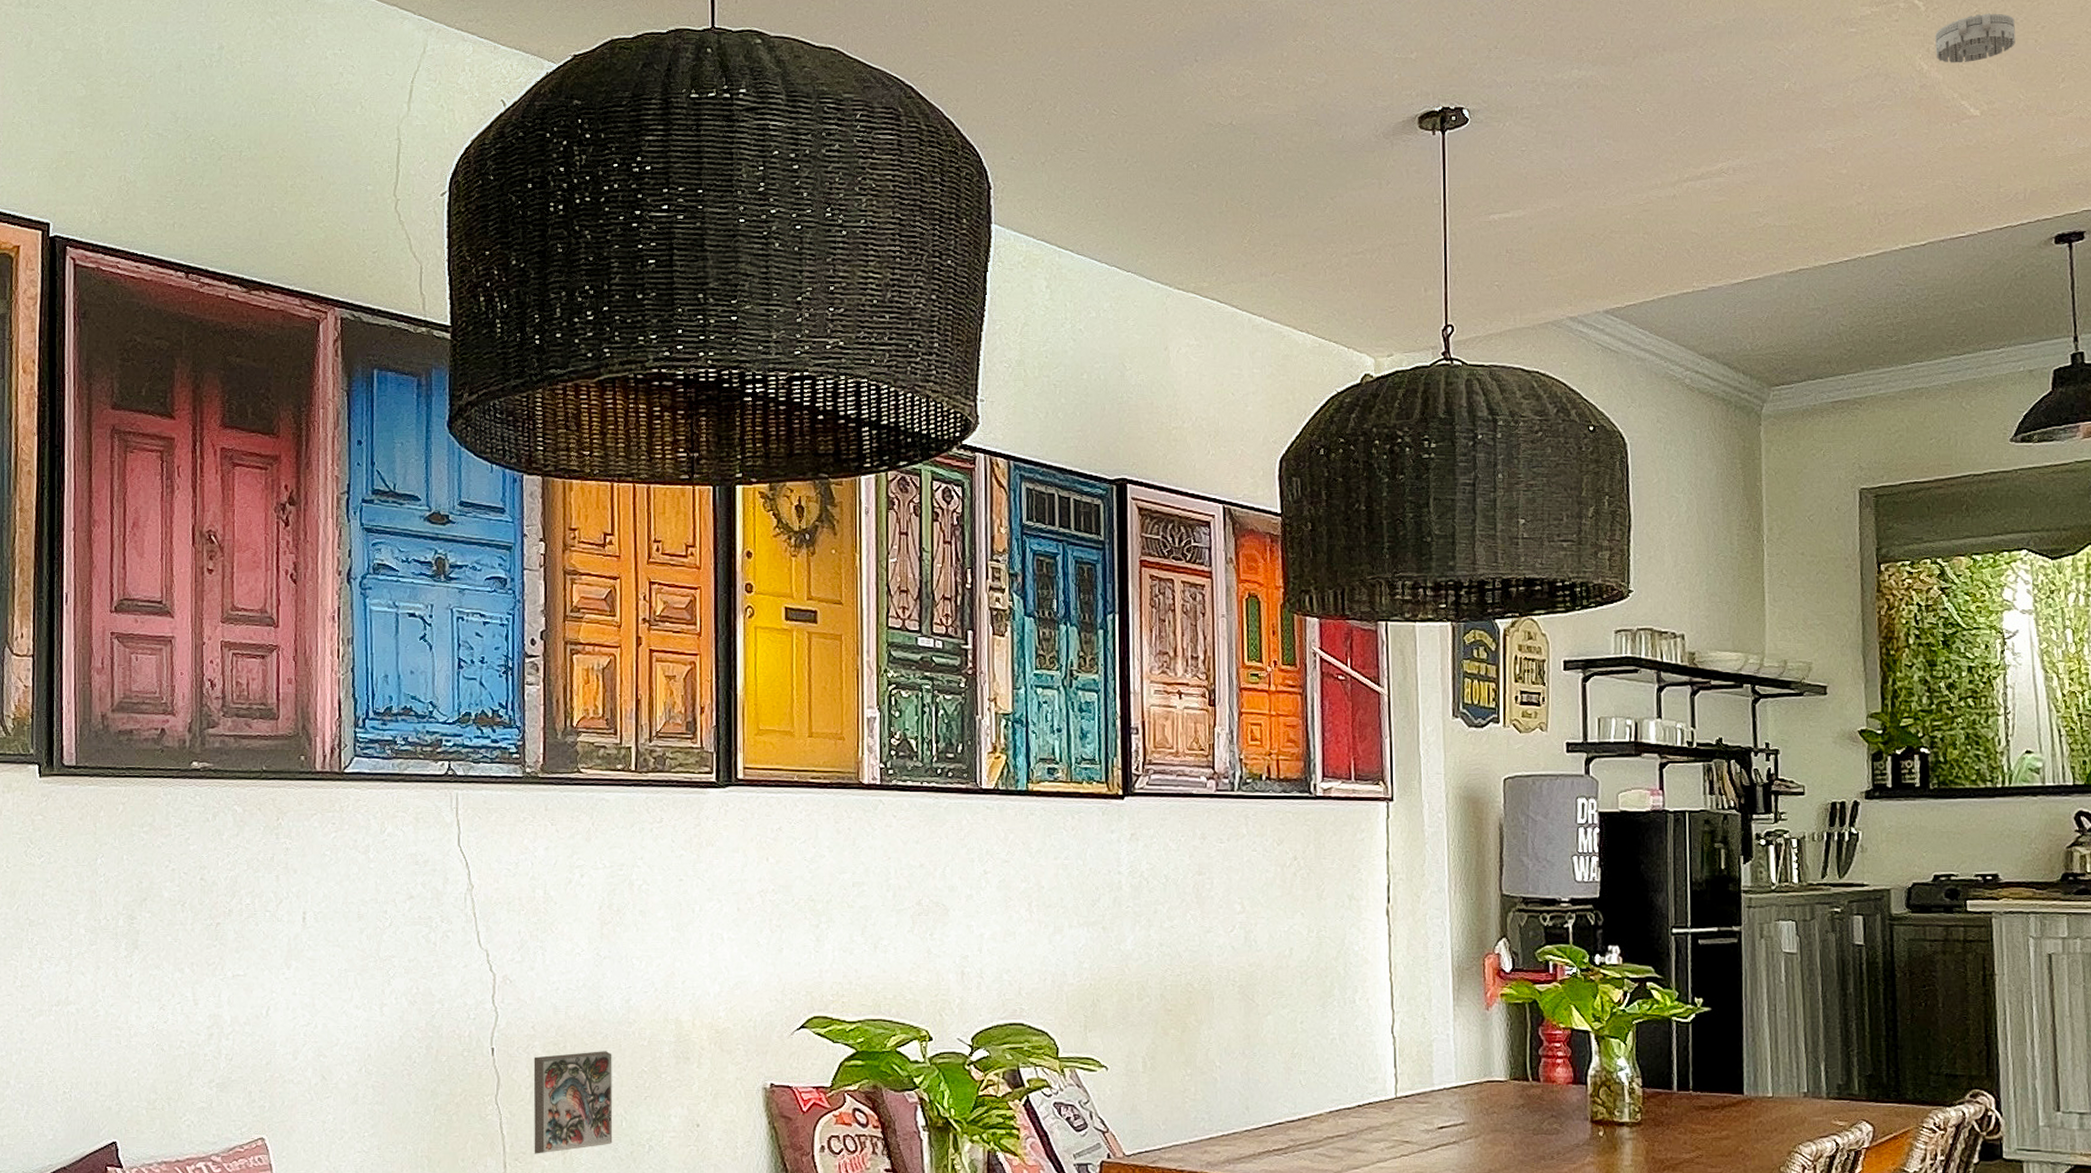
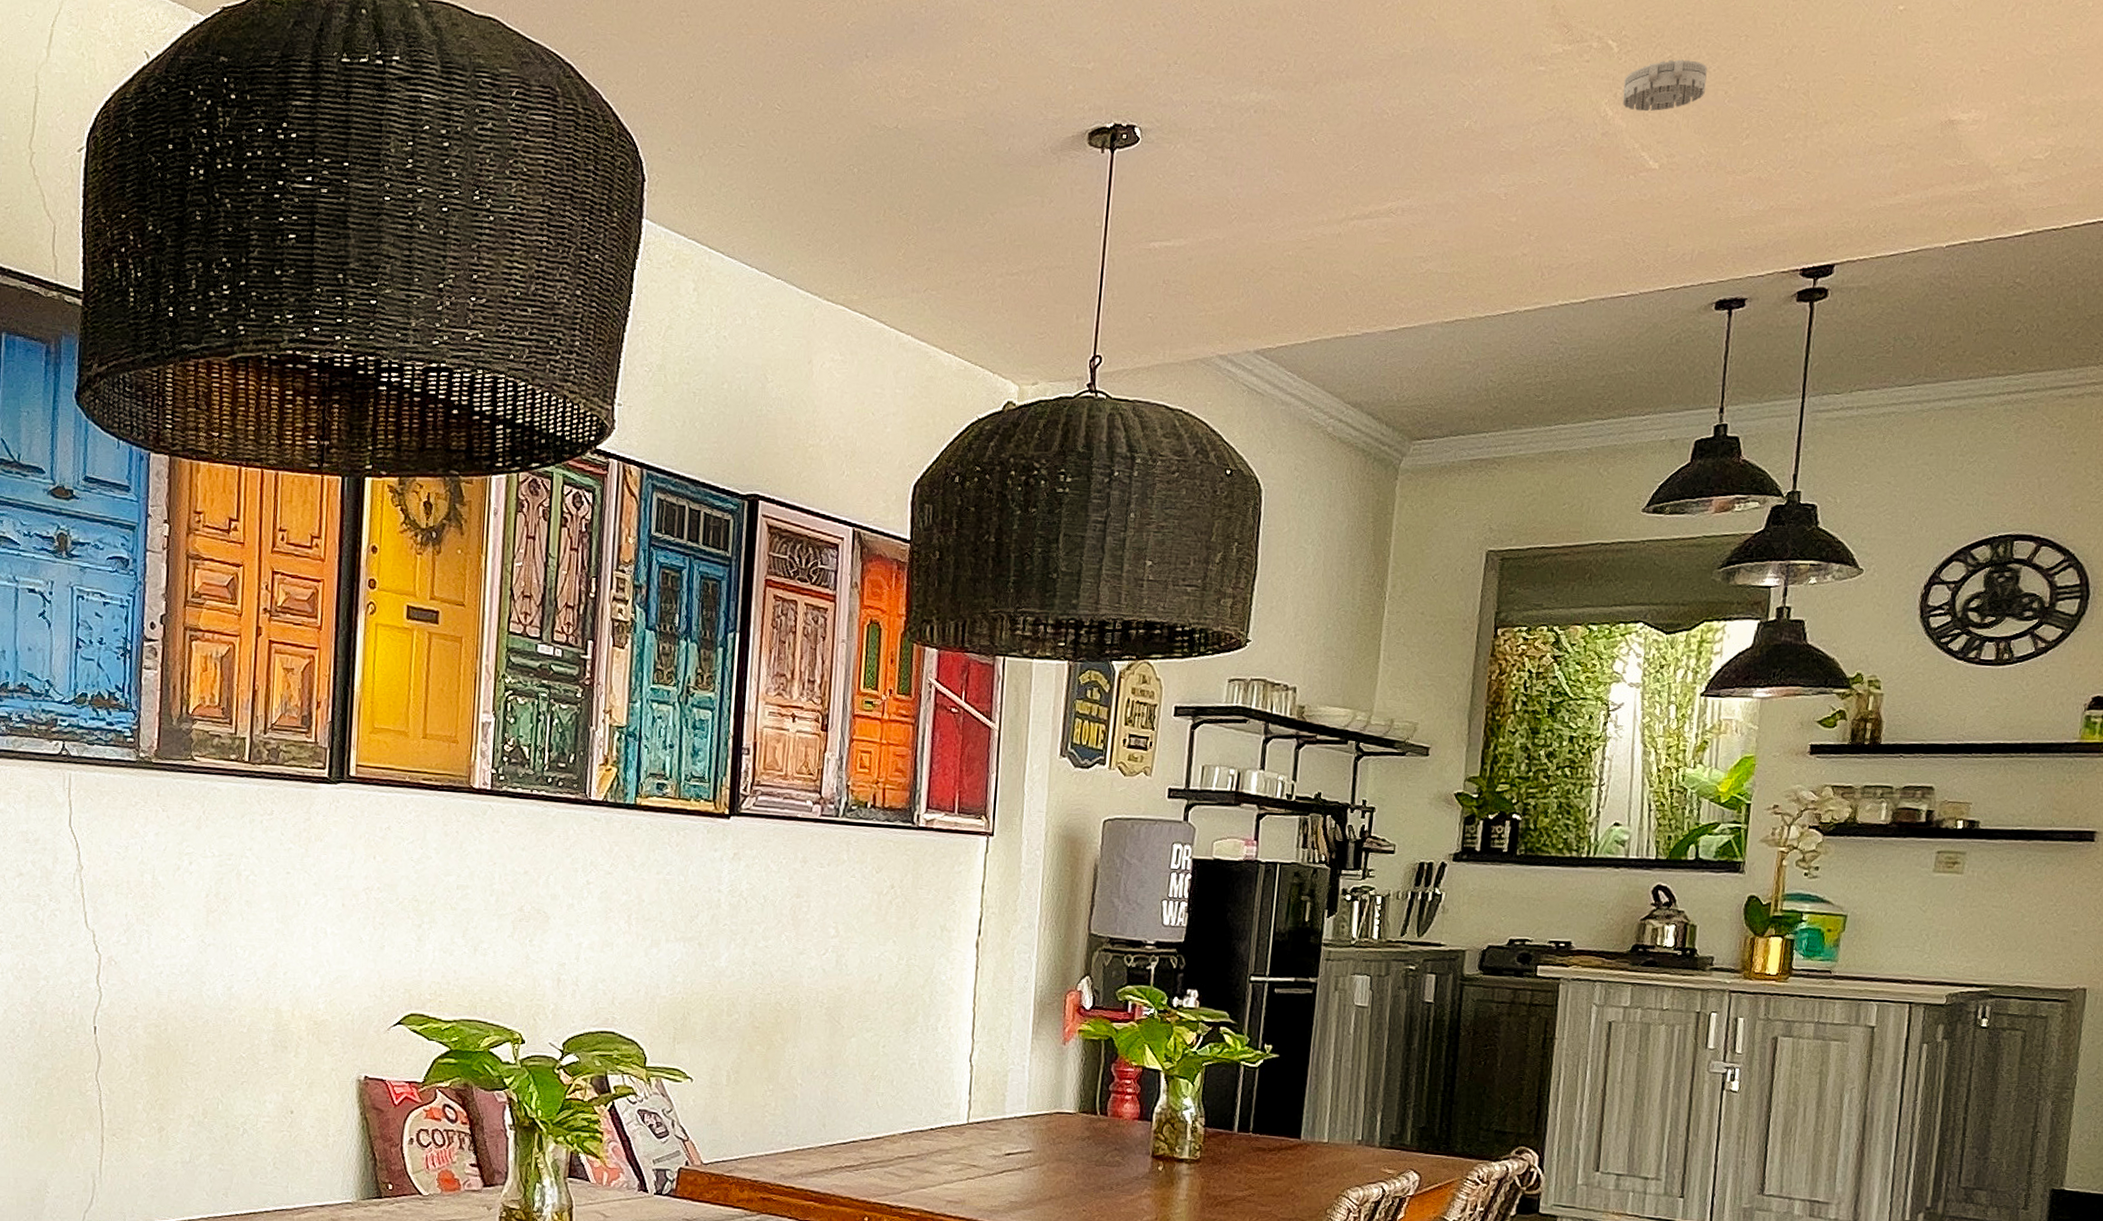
decorative tile: present [533,1051,613,1154] -> none [131,1035,212,1131]

